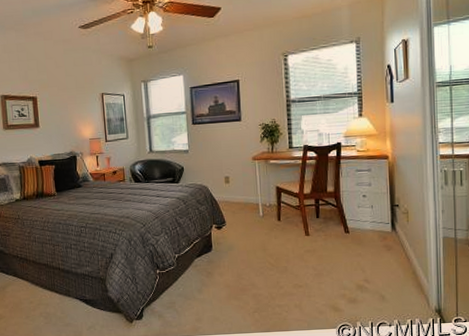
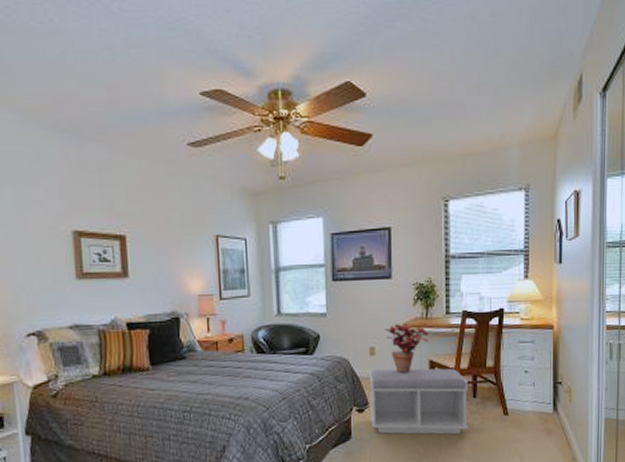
bench: none [225,193,313,249] -> present [369,368,468,435]
potted plant: none [237,157,275,197] -> present [385,323,429,373]

